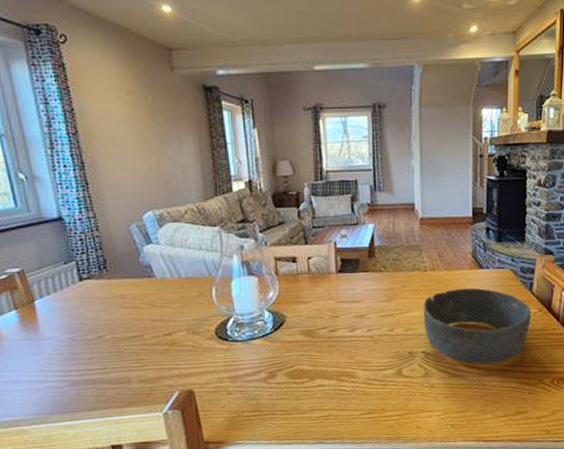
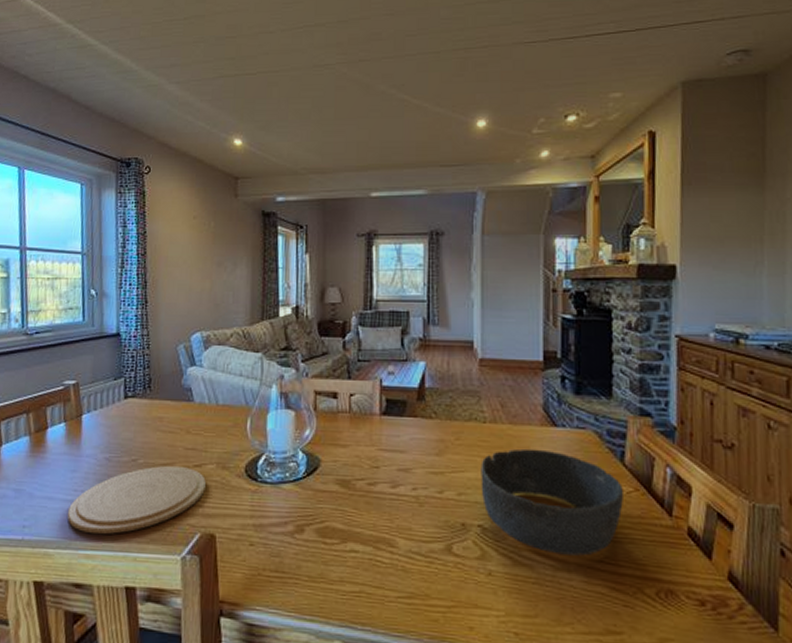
plate: none [36,337,178,407] -> present [67,466,206,535]

